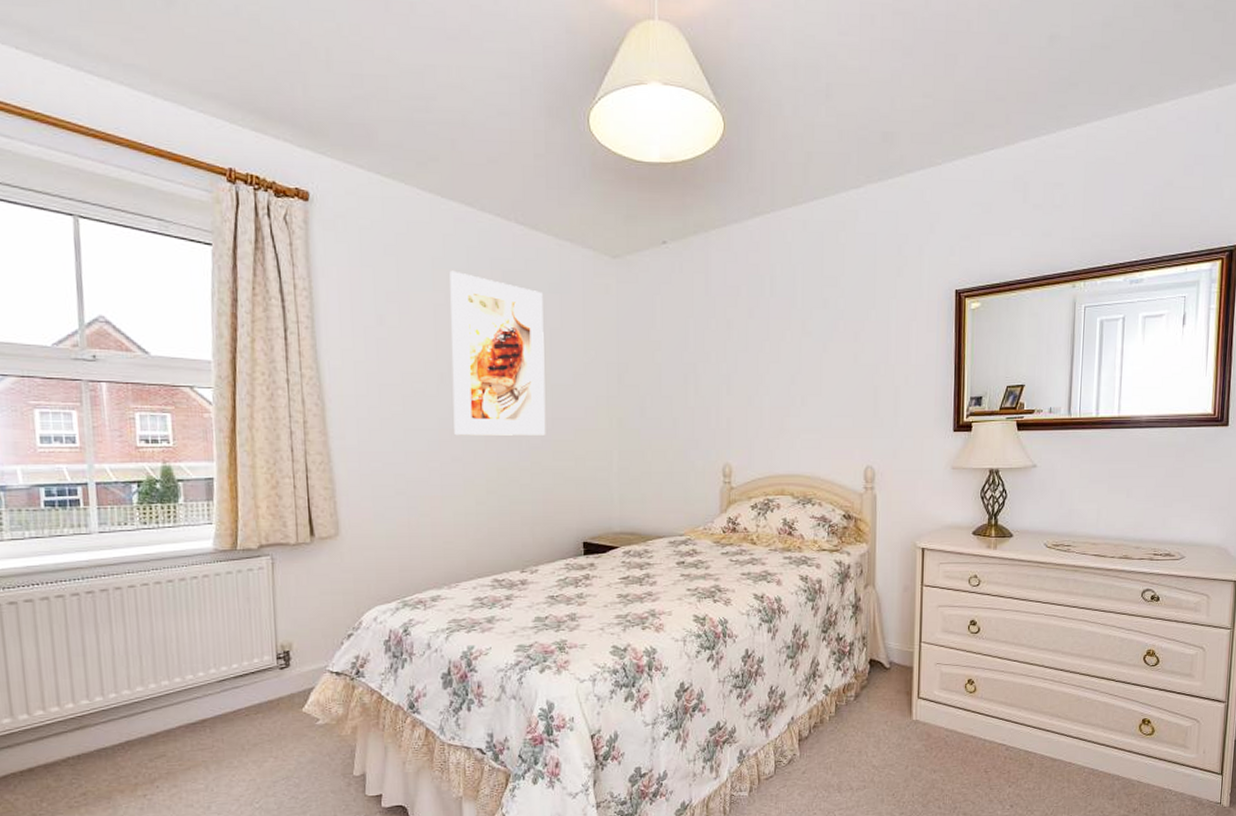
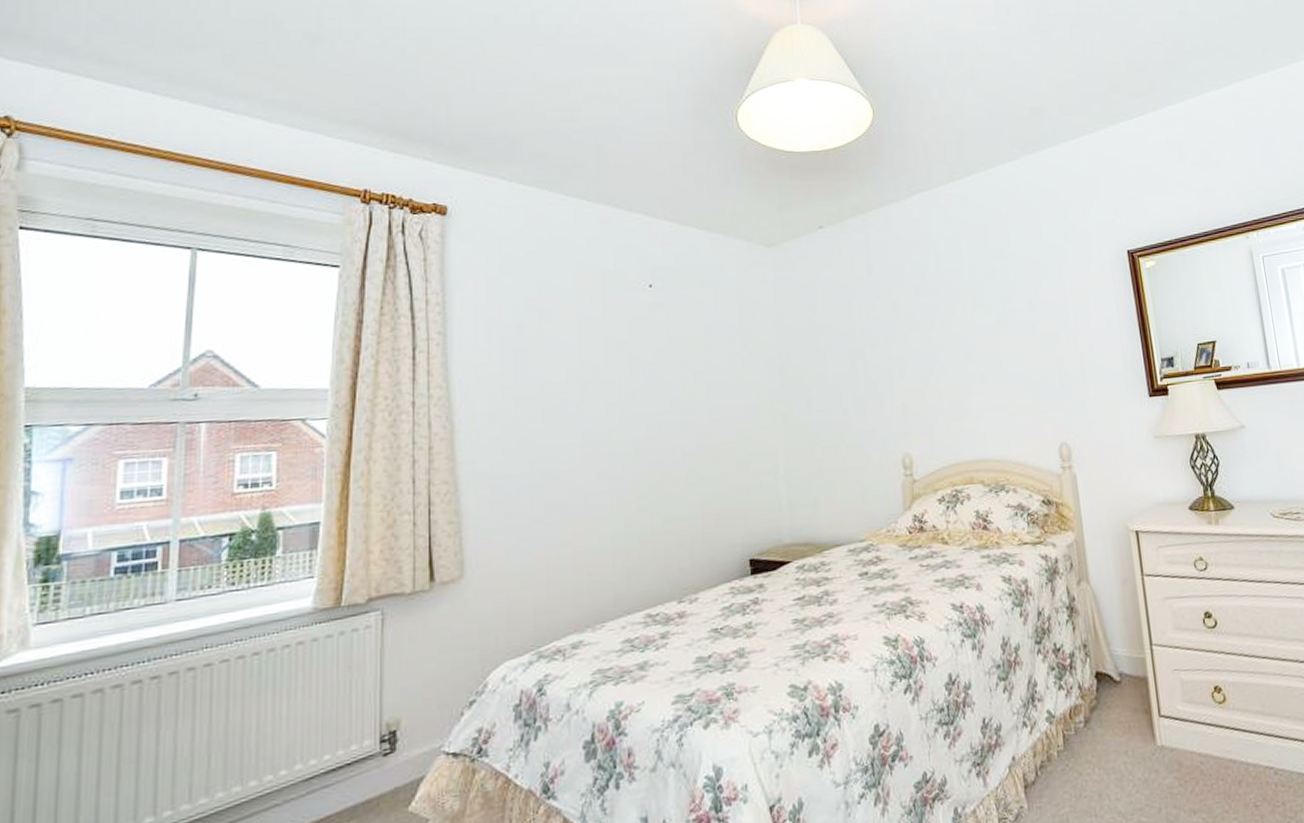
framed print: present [450,270,546,436] -> none [595,272,703,449]

